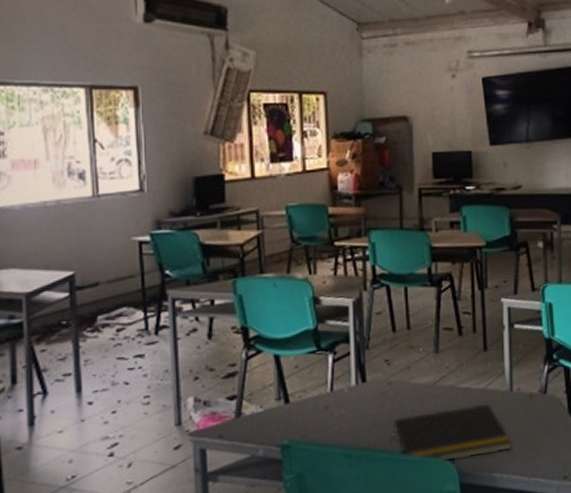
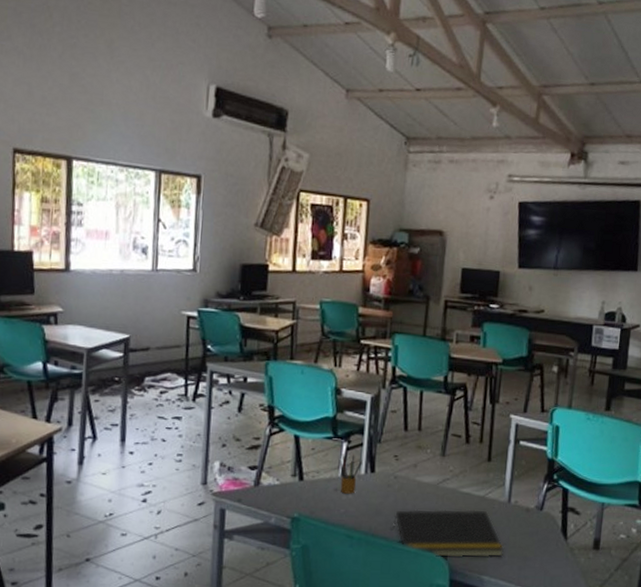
pencil box: none [325,364,352,410] -> present [338,453,362,494]

